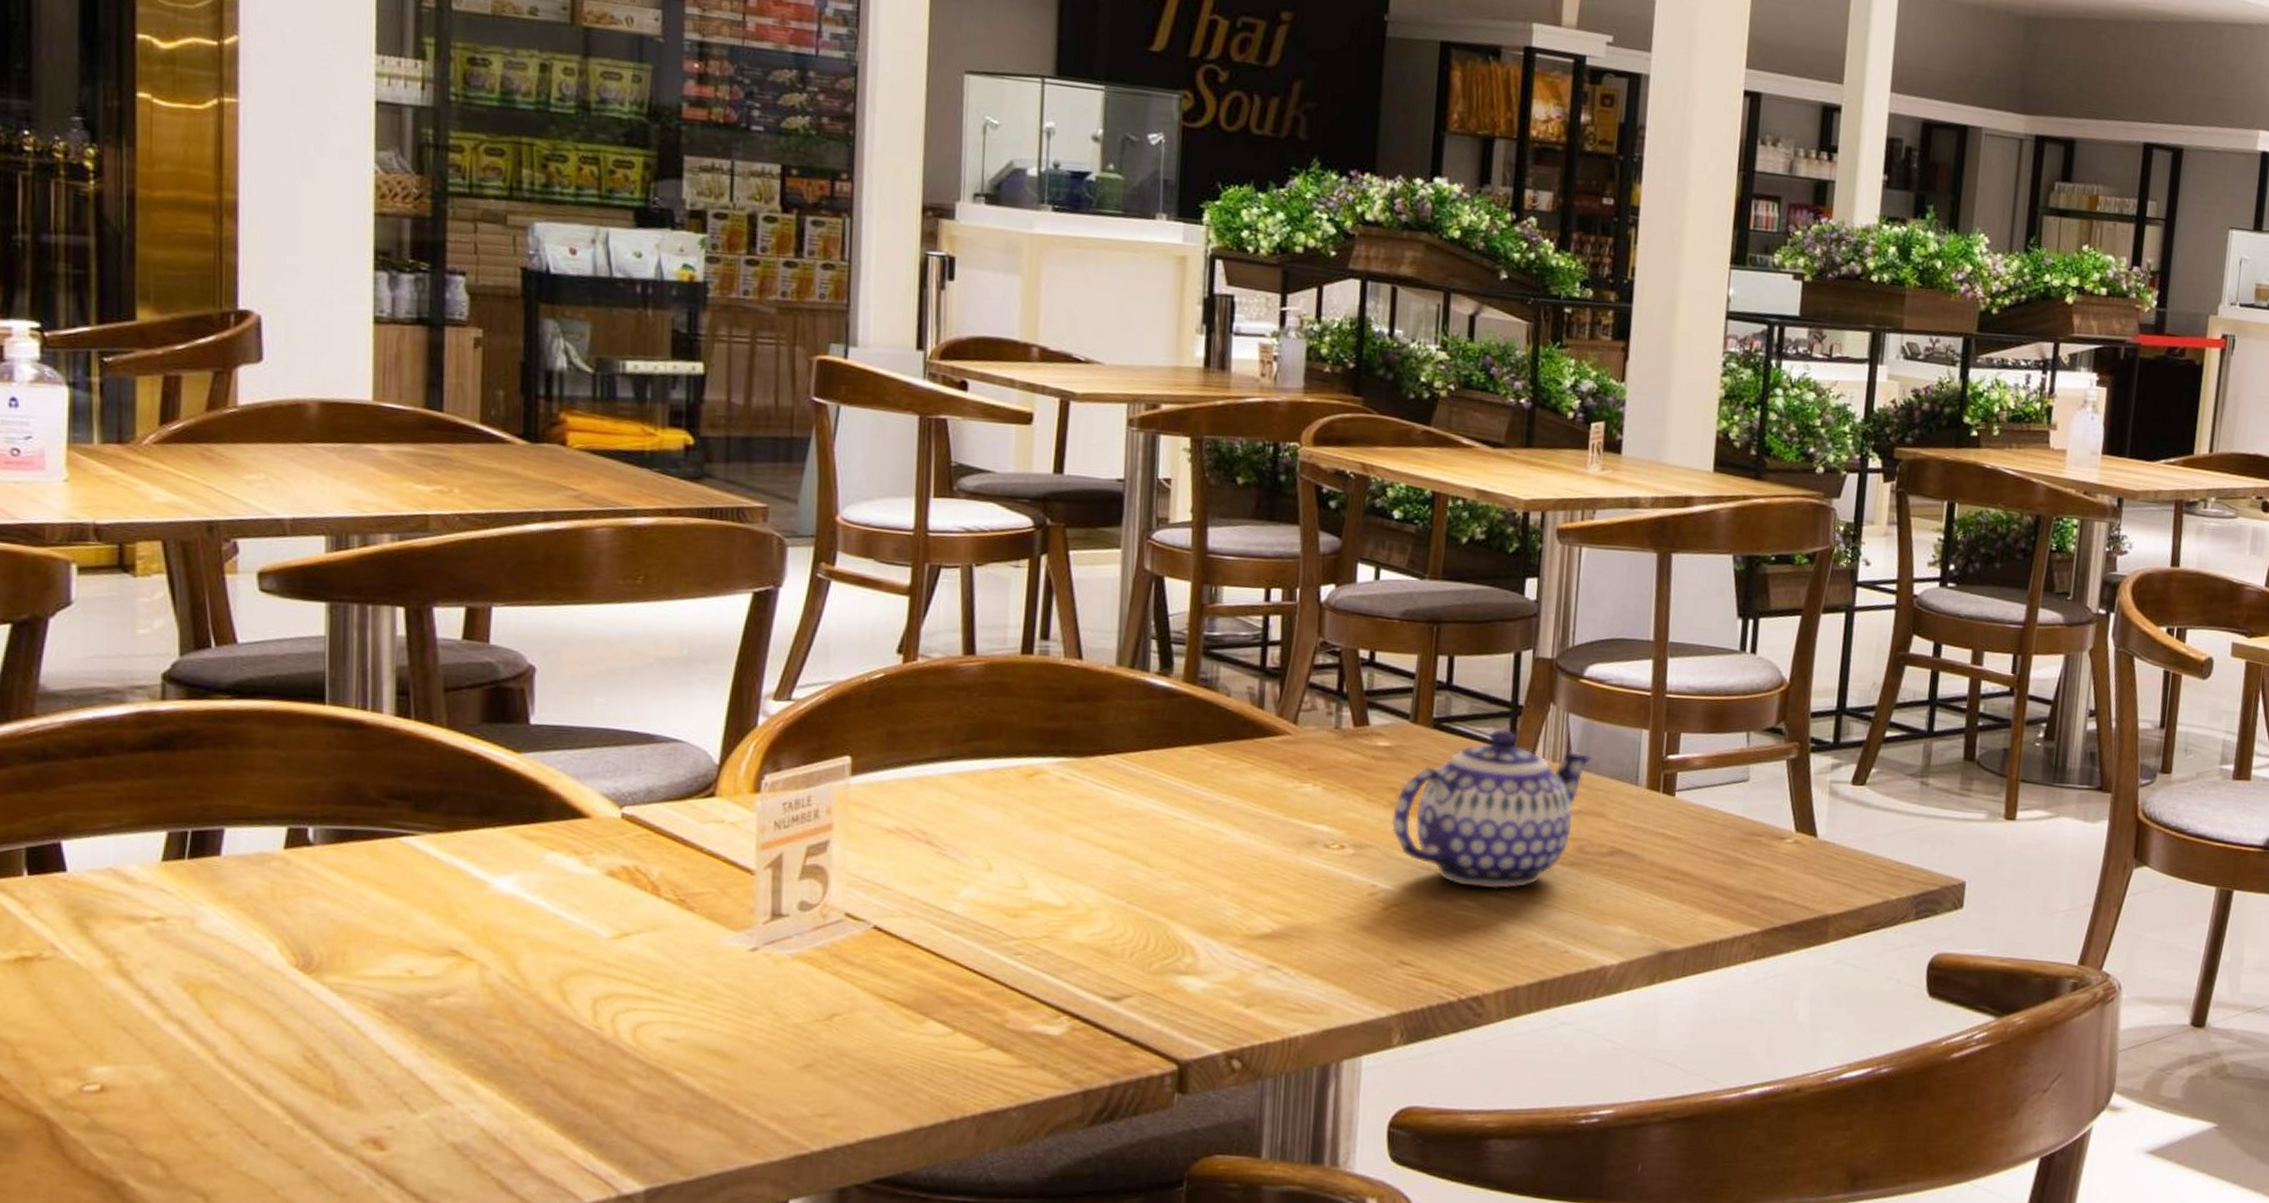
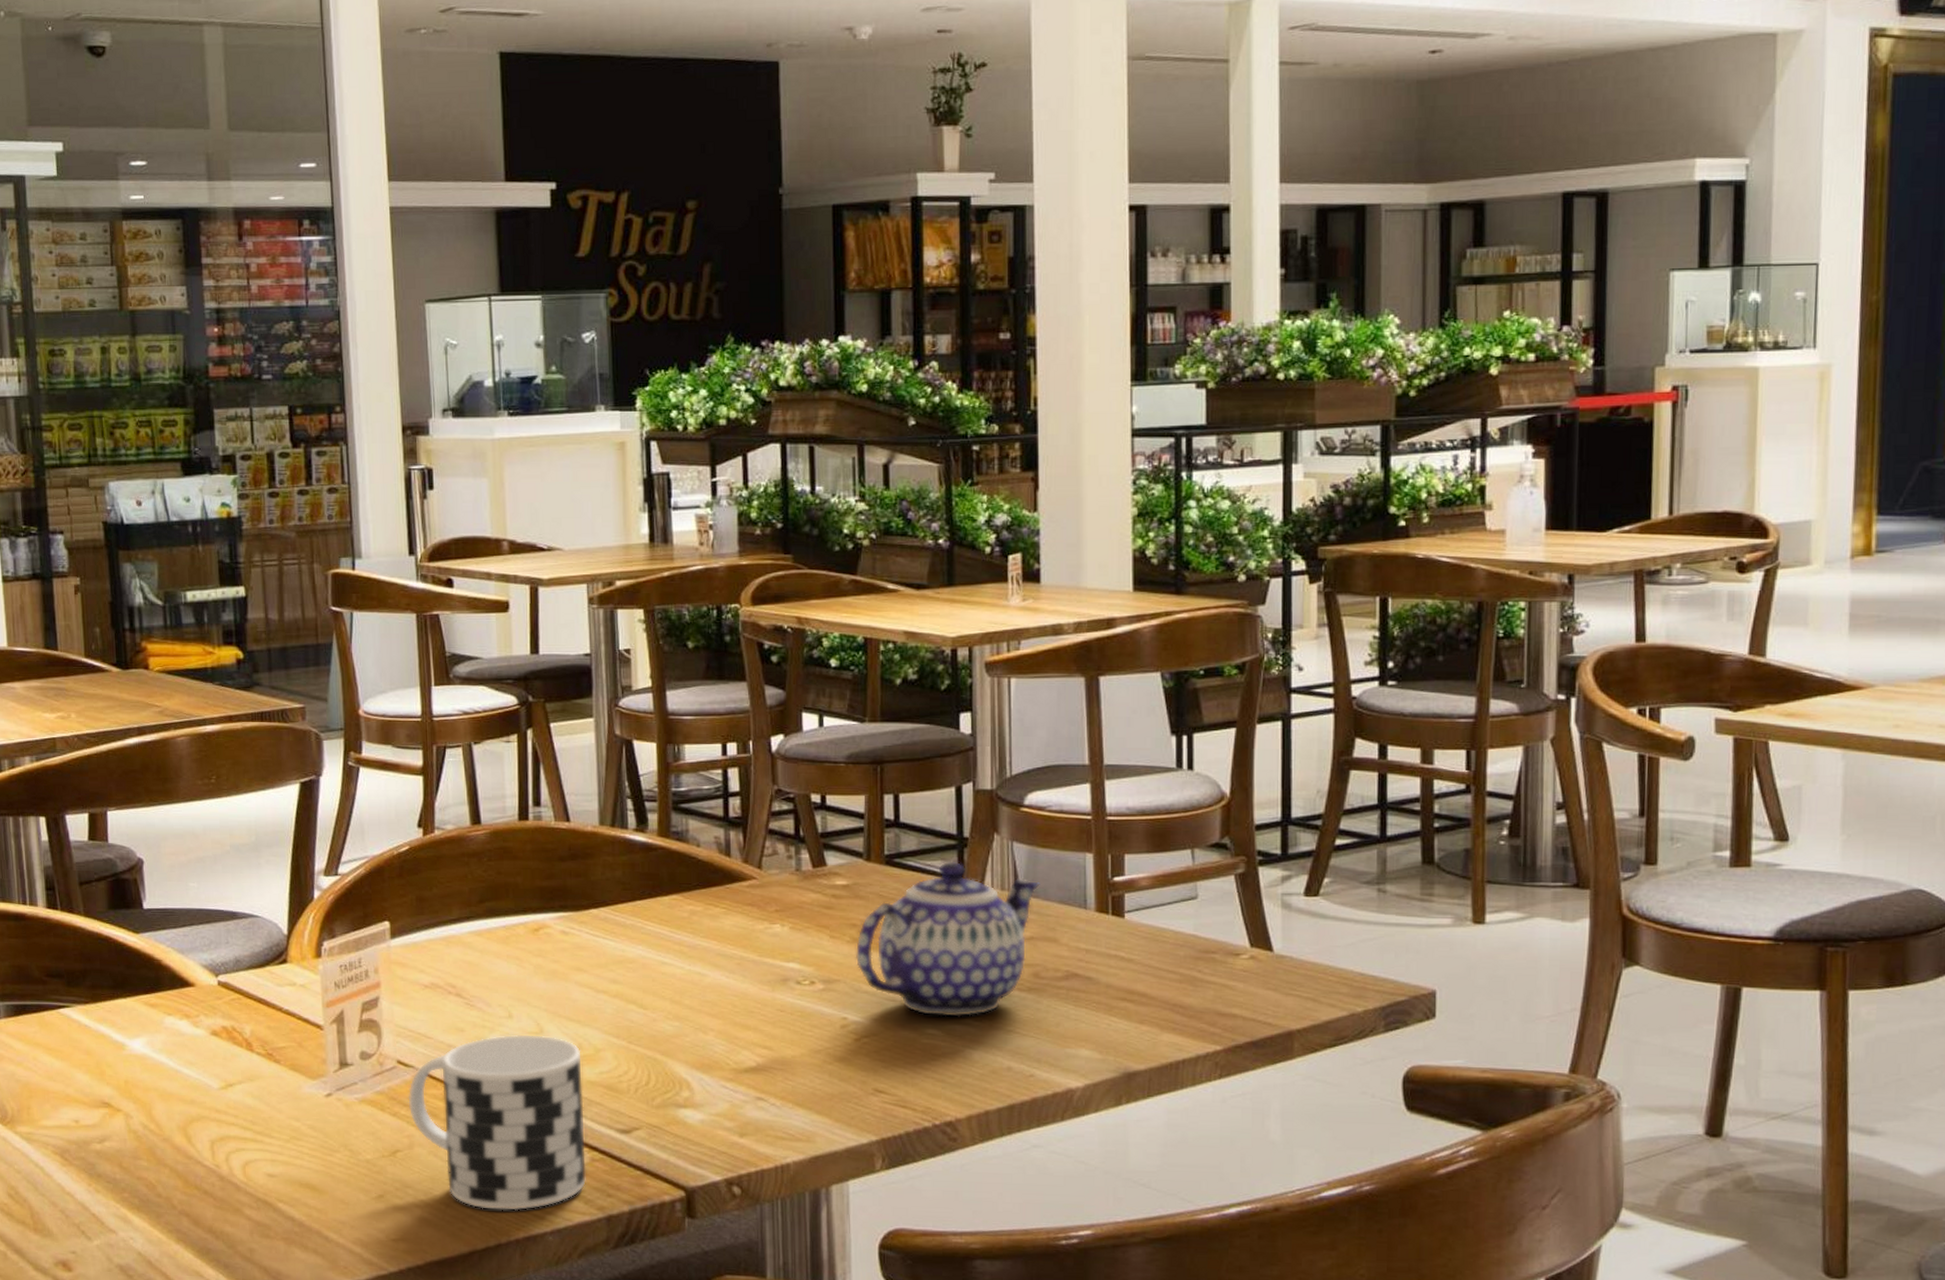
cup: none [854,889,1071,1084] -> present [408,1034,586,1211]

